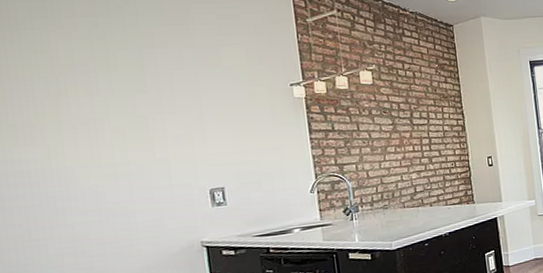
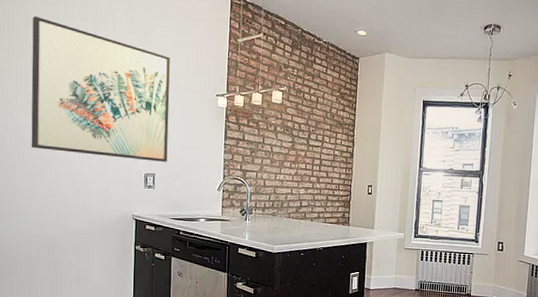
wall art: none [10,16,238,185] -> present [31,15,170,162]

